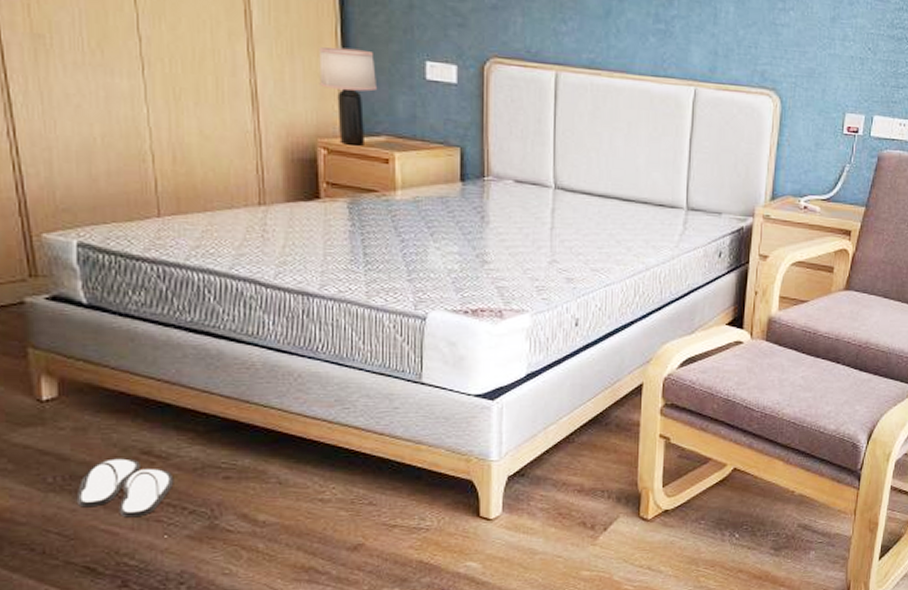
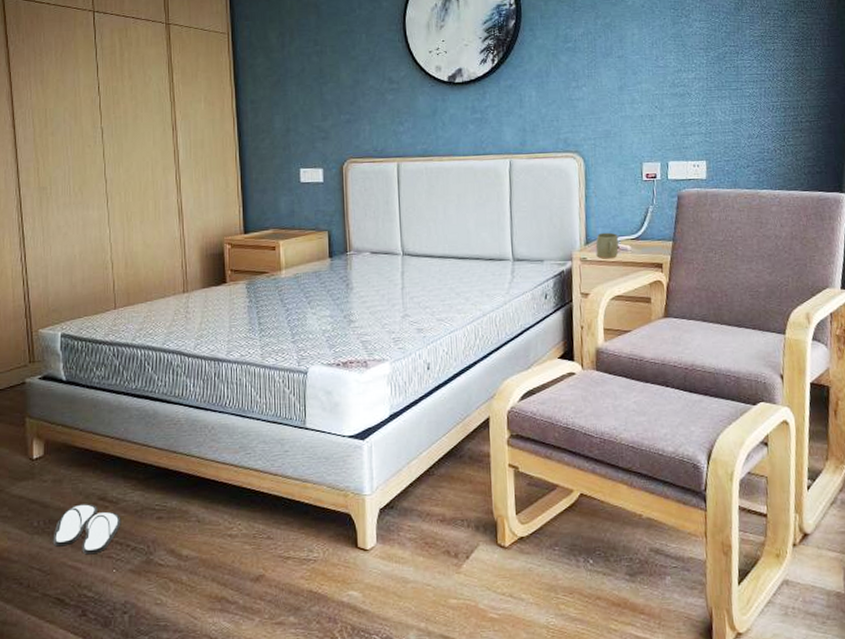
table lamp: present [319,46,378,146] -> none [224,166,266,239]
mug: none [781,188,808,220] -> present [595,232,619,259]

